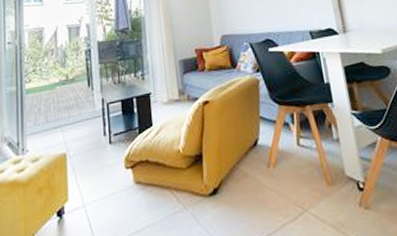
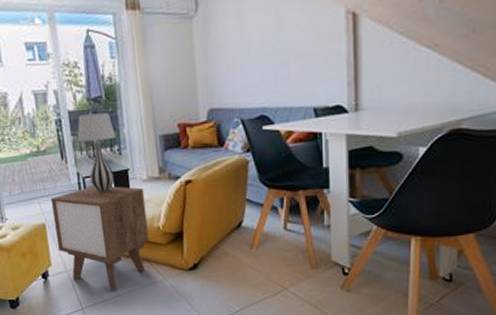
nightstand: none [74,110,169,227] -> present [50,186,149,291]
table lamp: none [104,42,139,118] -> present [77,112,116,192]

